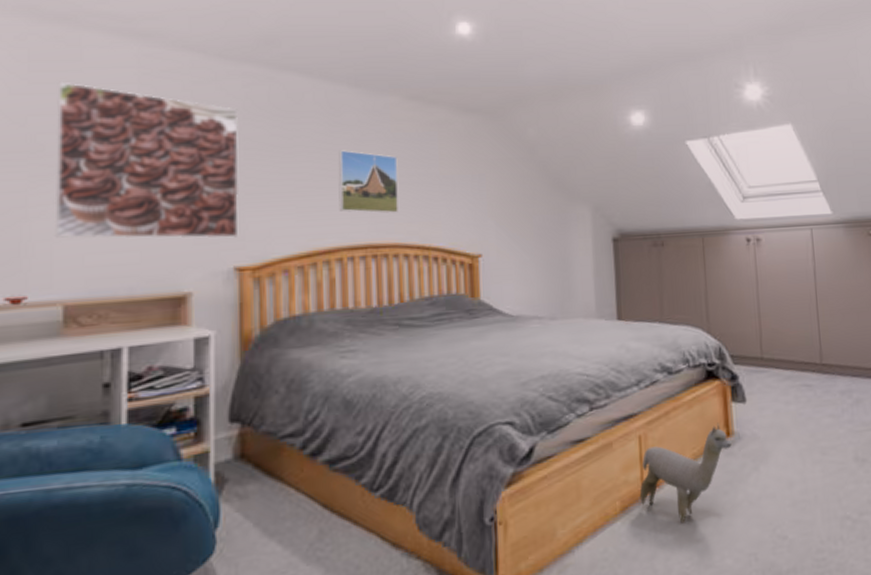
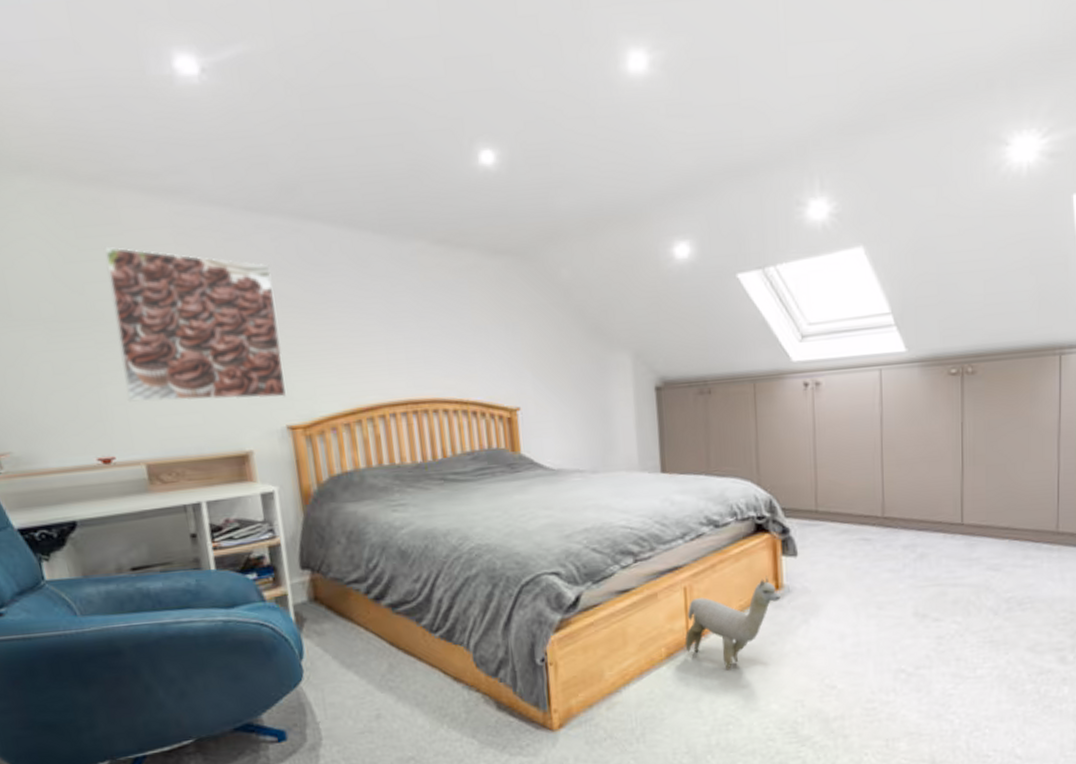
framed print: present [338,150,399,214] -> none [371,303,434,368]

